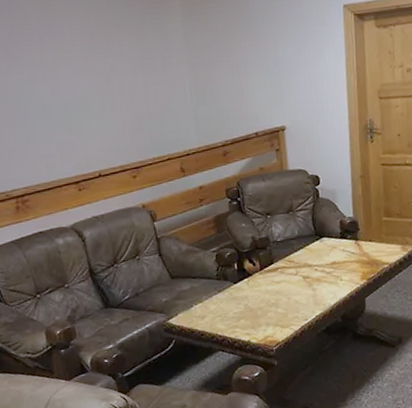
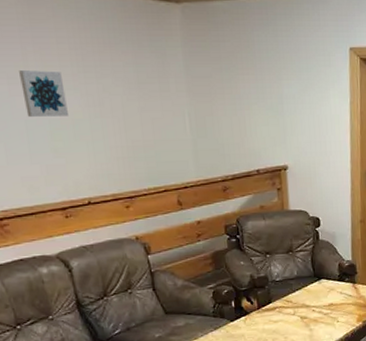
wall art: none [37,55,80,100] -> present [19,70,68,117]

